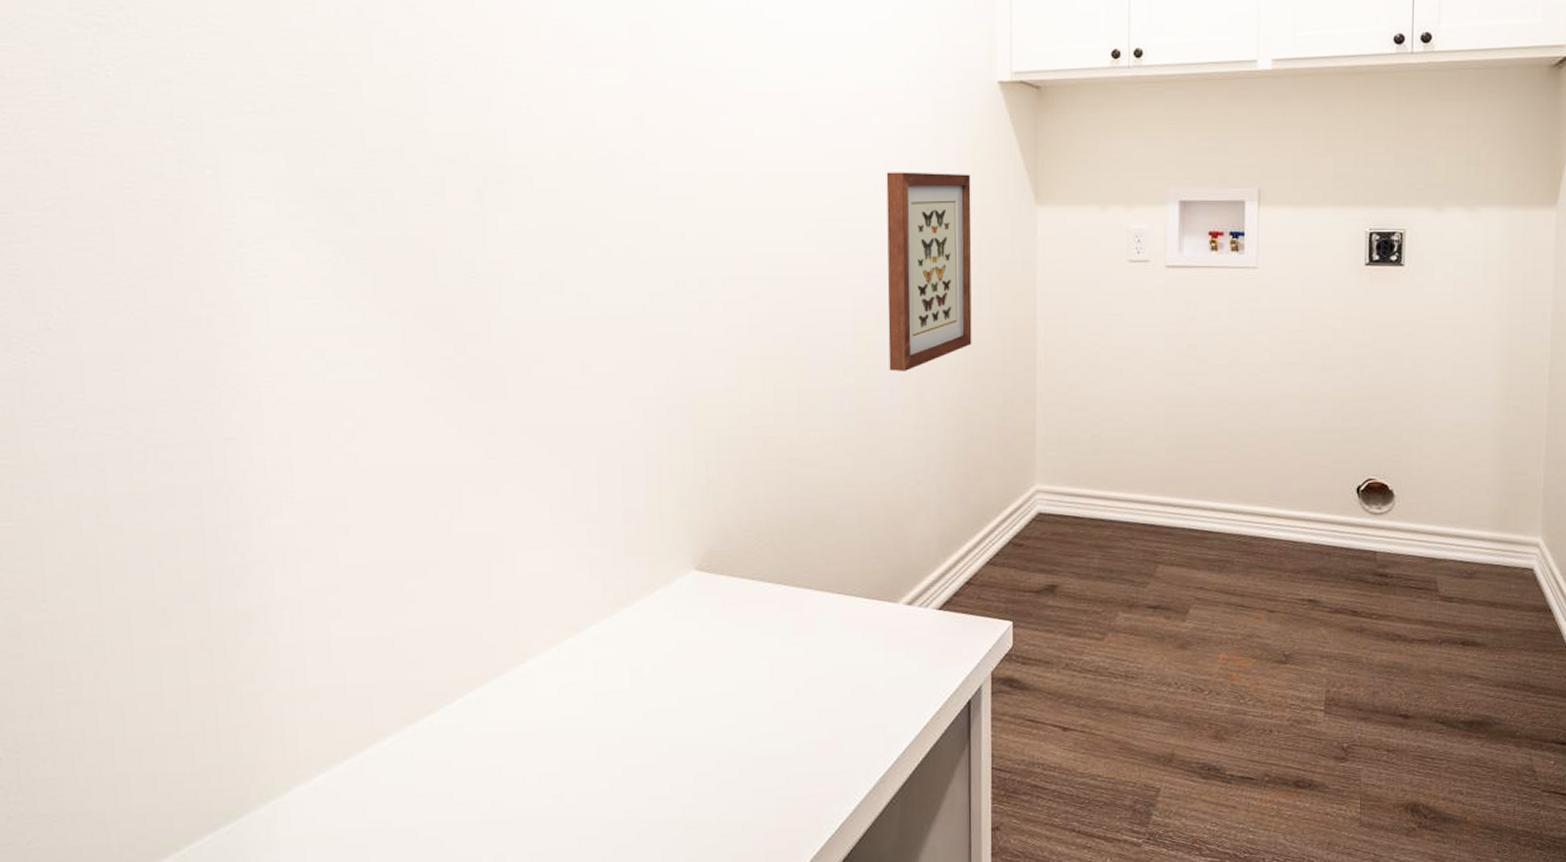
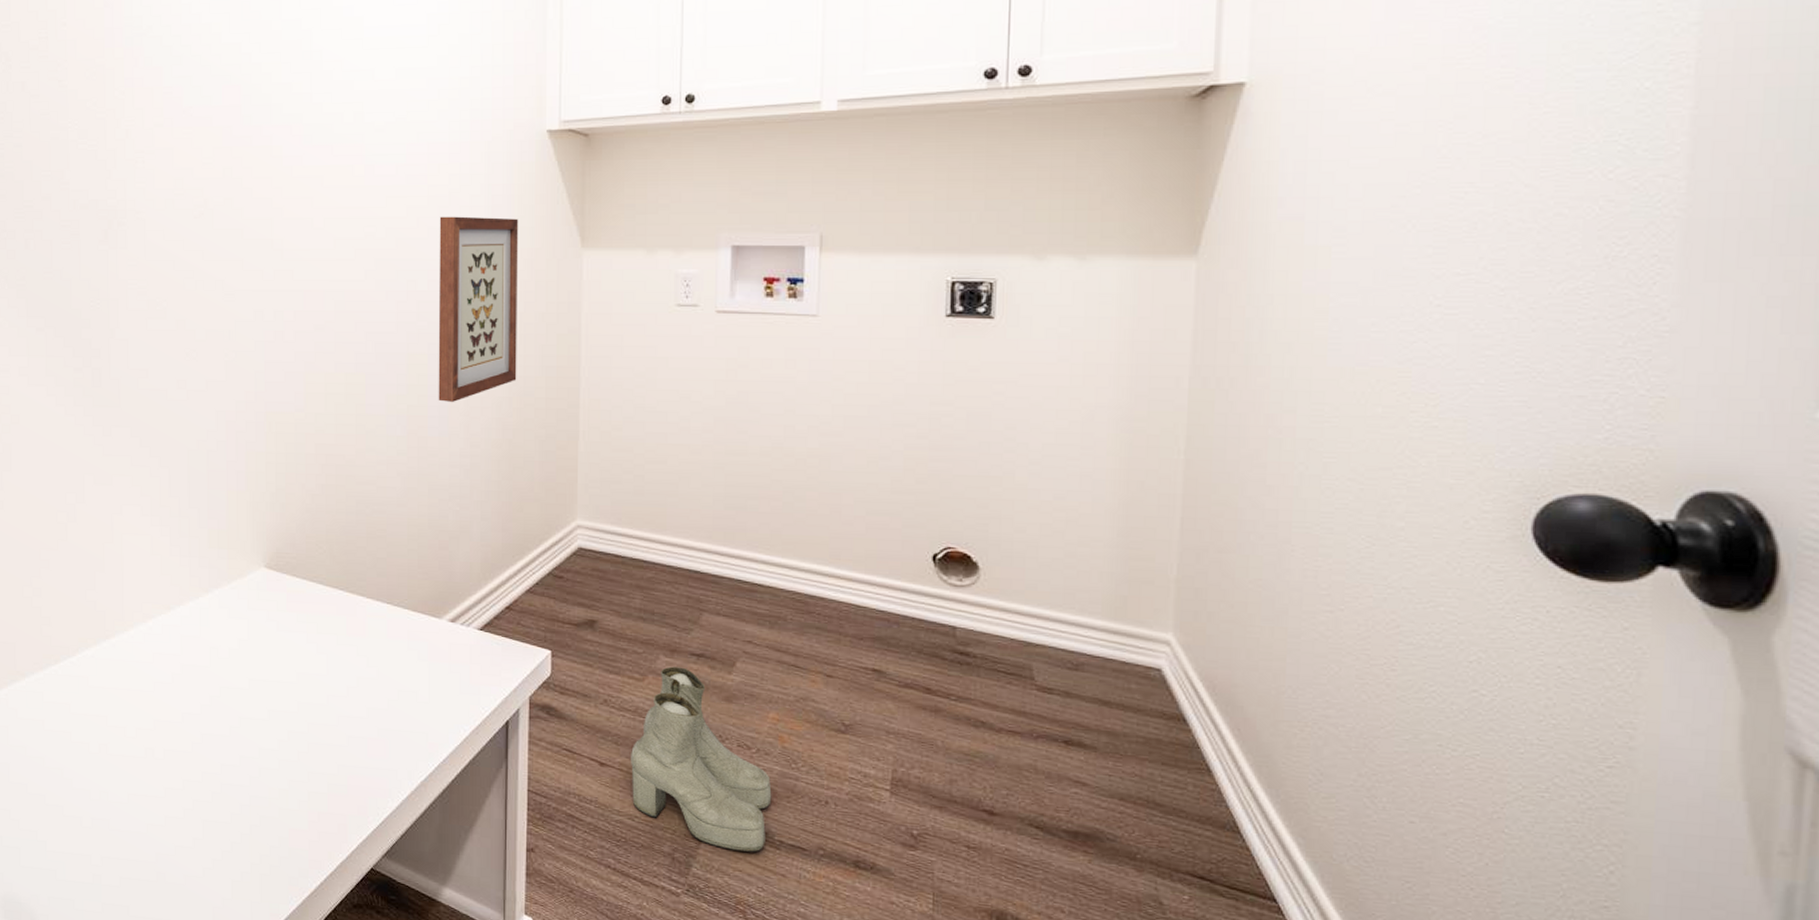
boots: none [1093,621,1223,792] -> present [631,666,772,852]

